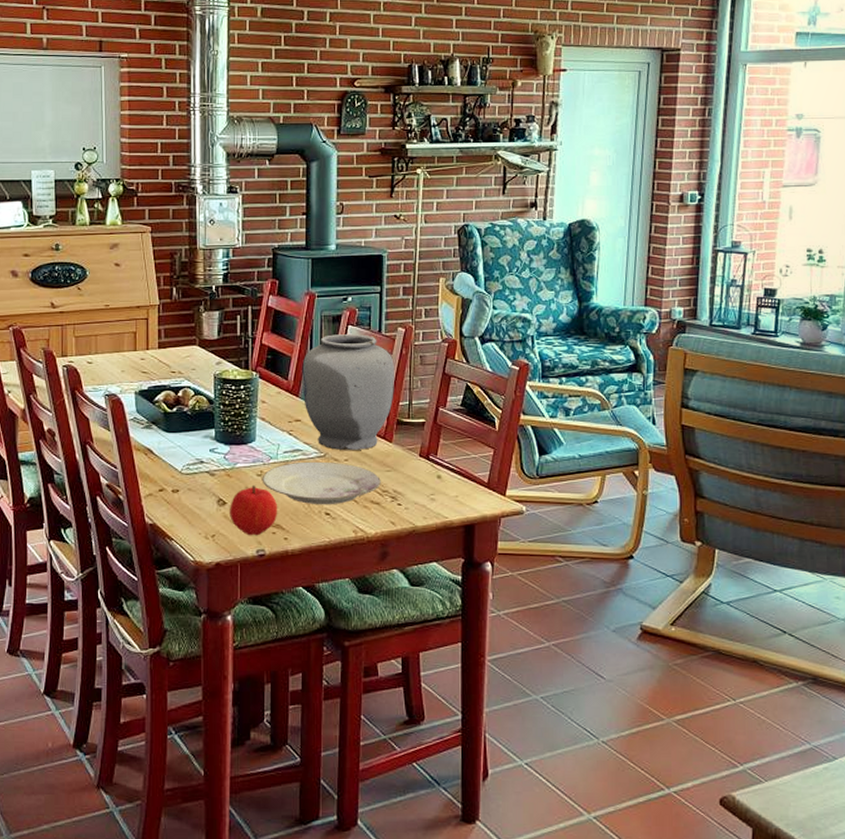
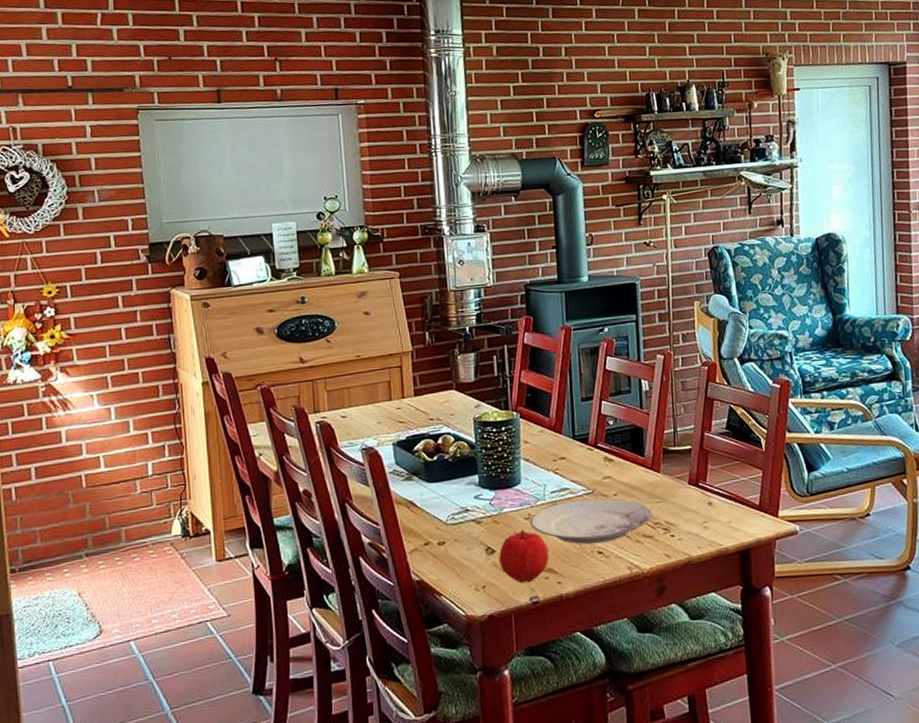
vase: present [302,334,394,451] -> none [563,364,658,485]

